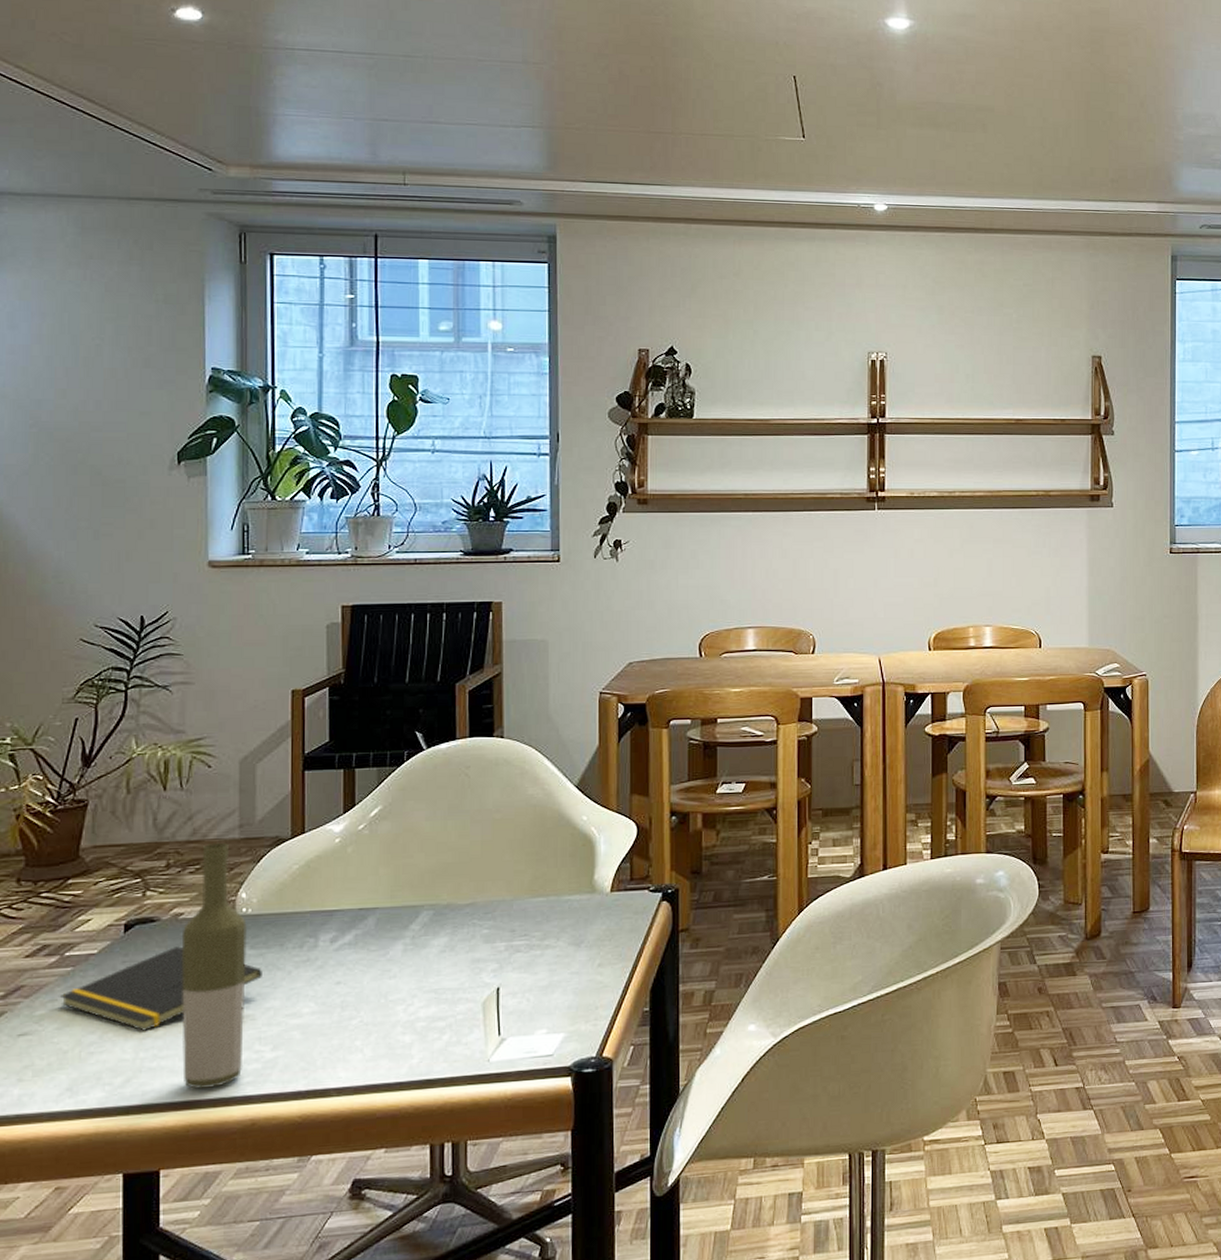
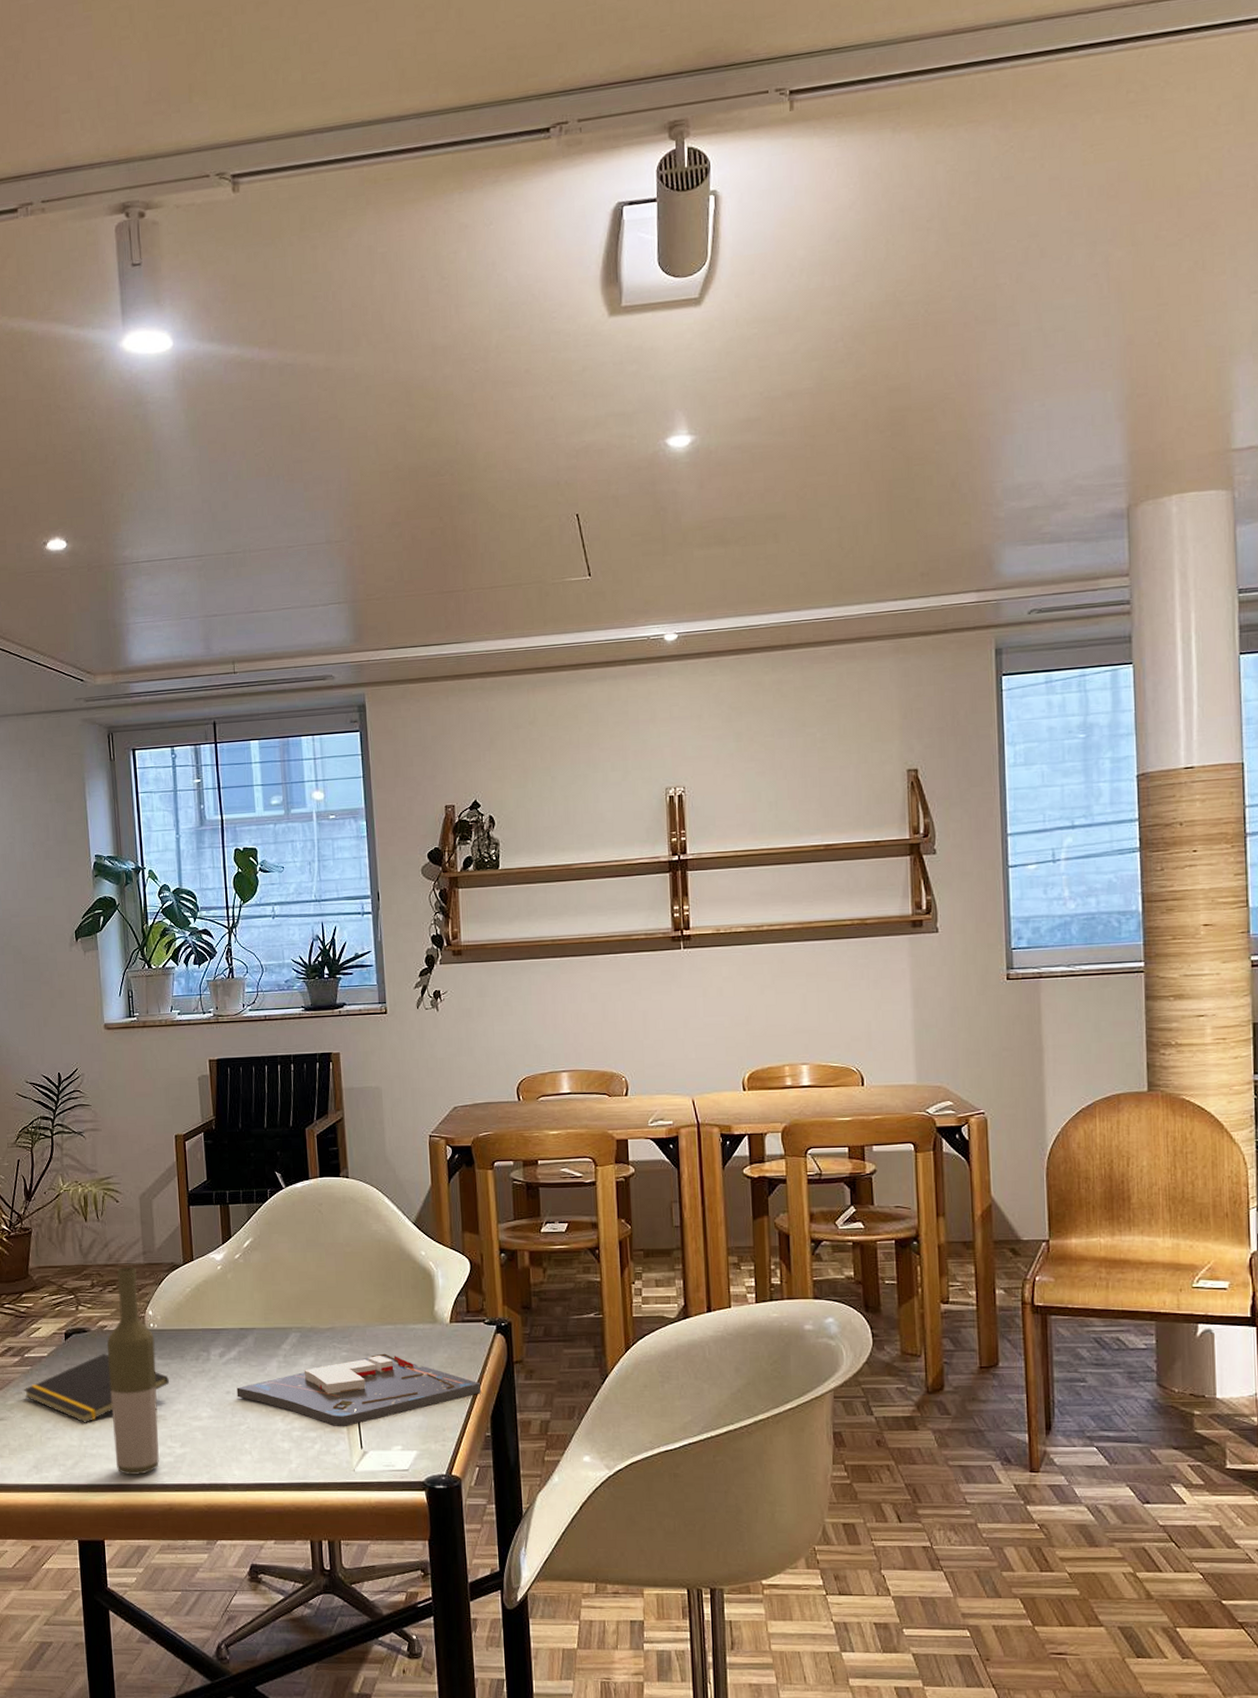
board game: none [349,928,641,1013] -> present [236,1353,481,1426]

